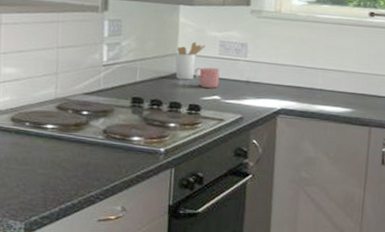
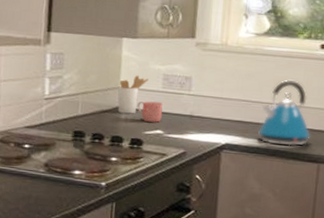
kettle: none [312,46,362,111] -> present [258,79,311,146]

